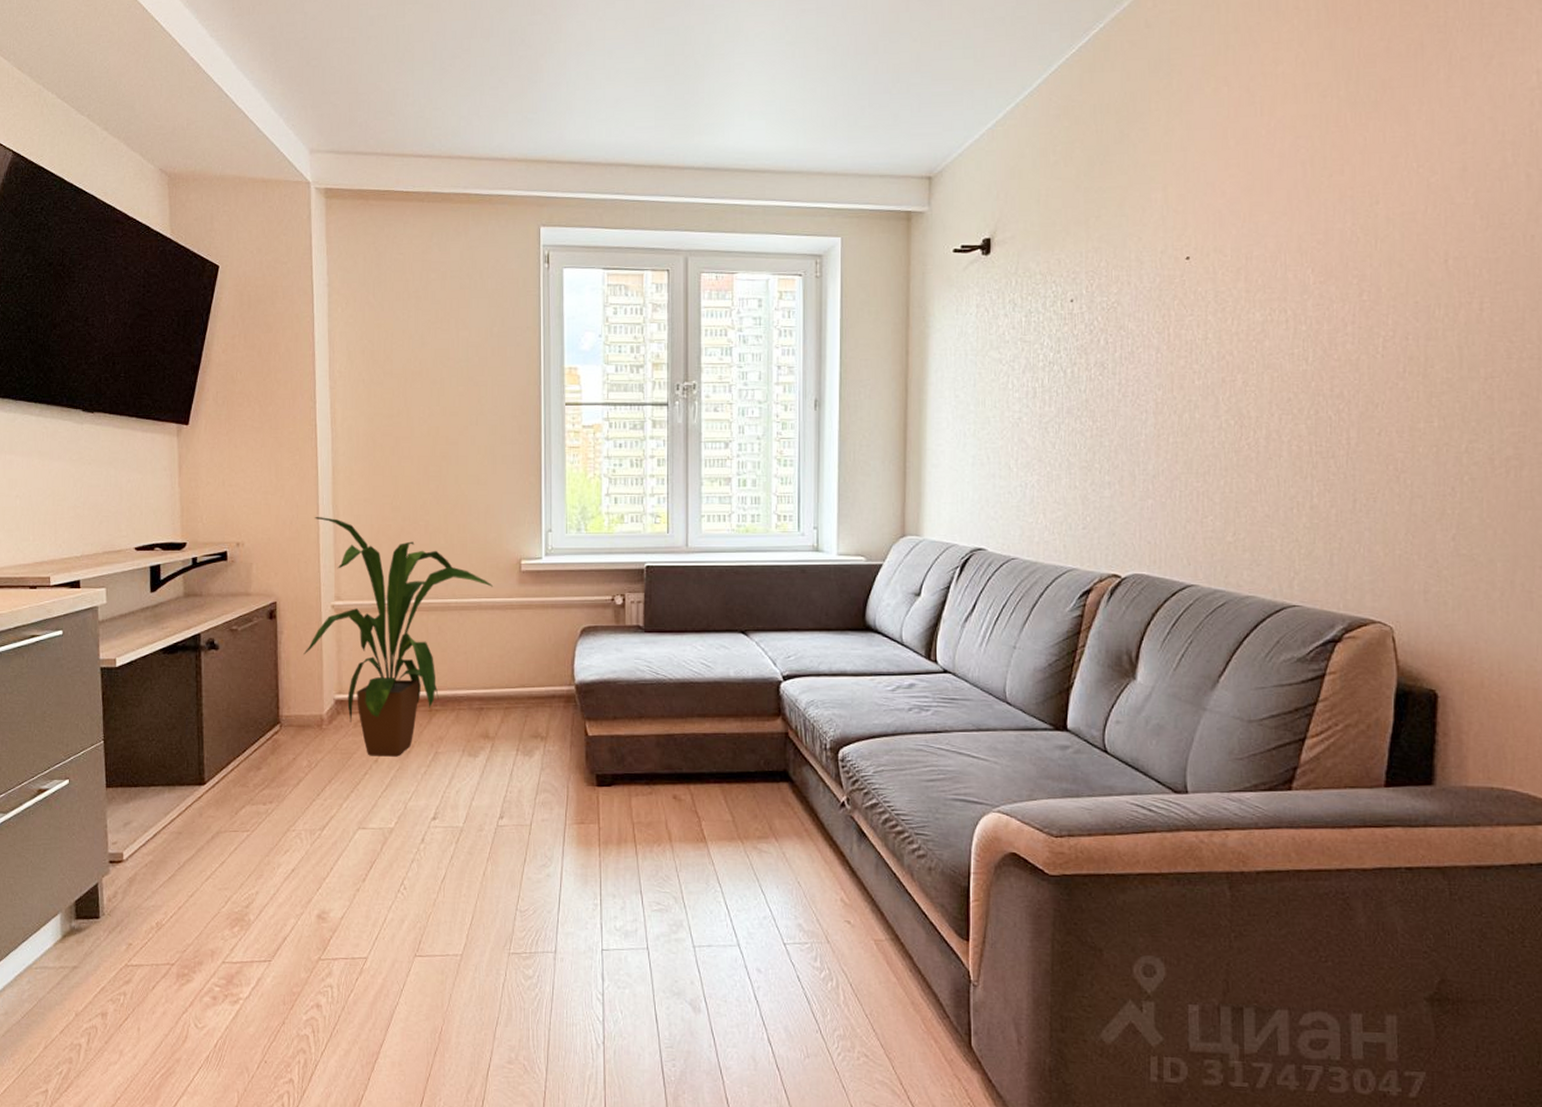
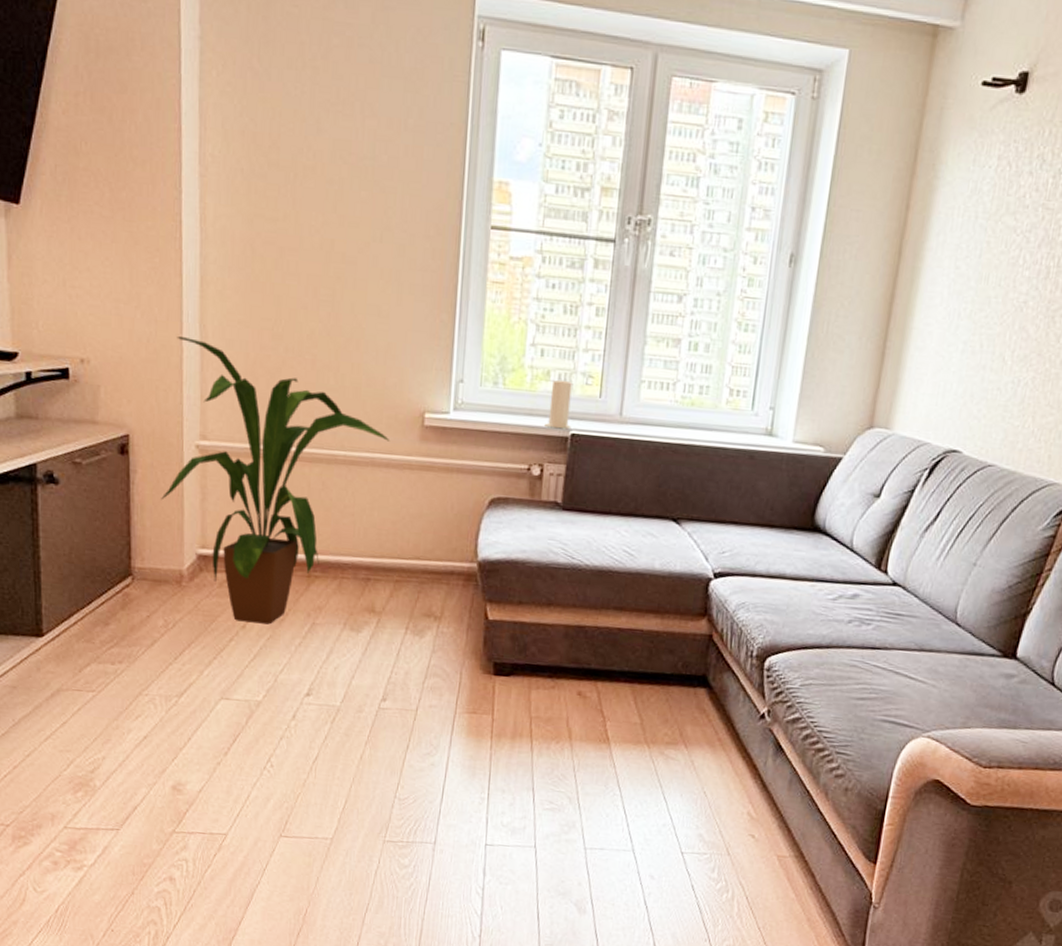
candle: none [623,521,646,563] -> present [545,379,572,429]

